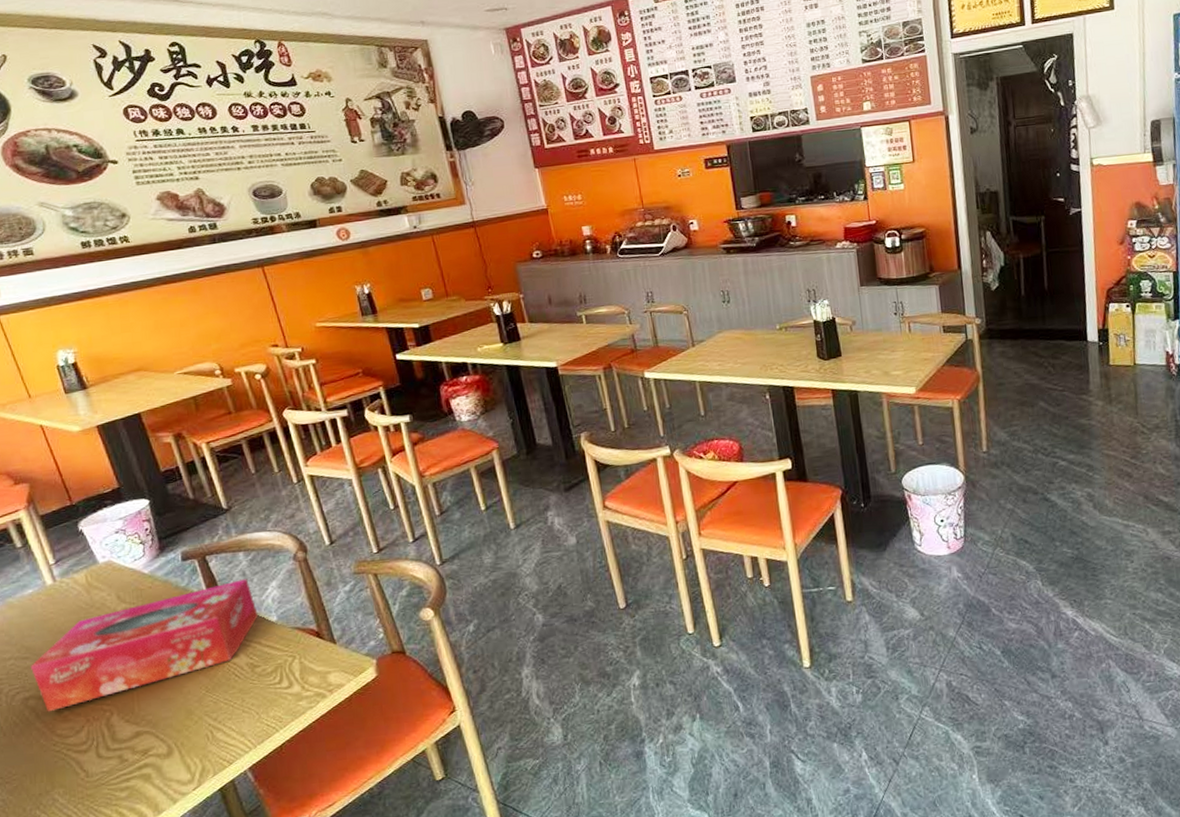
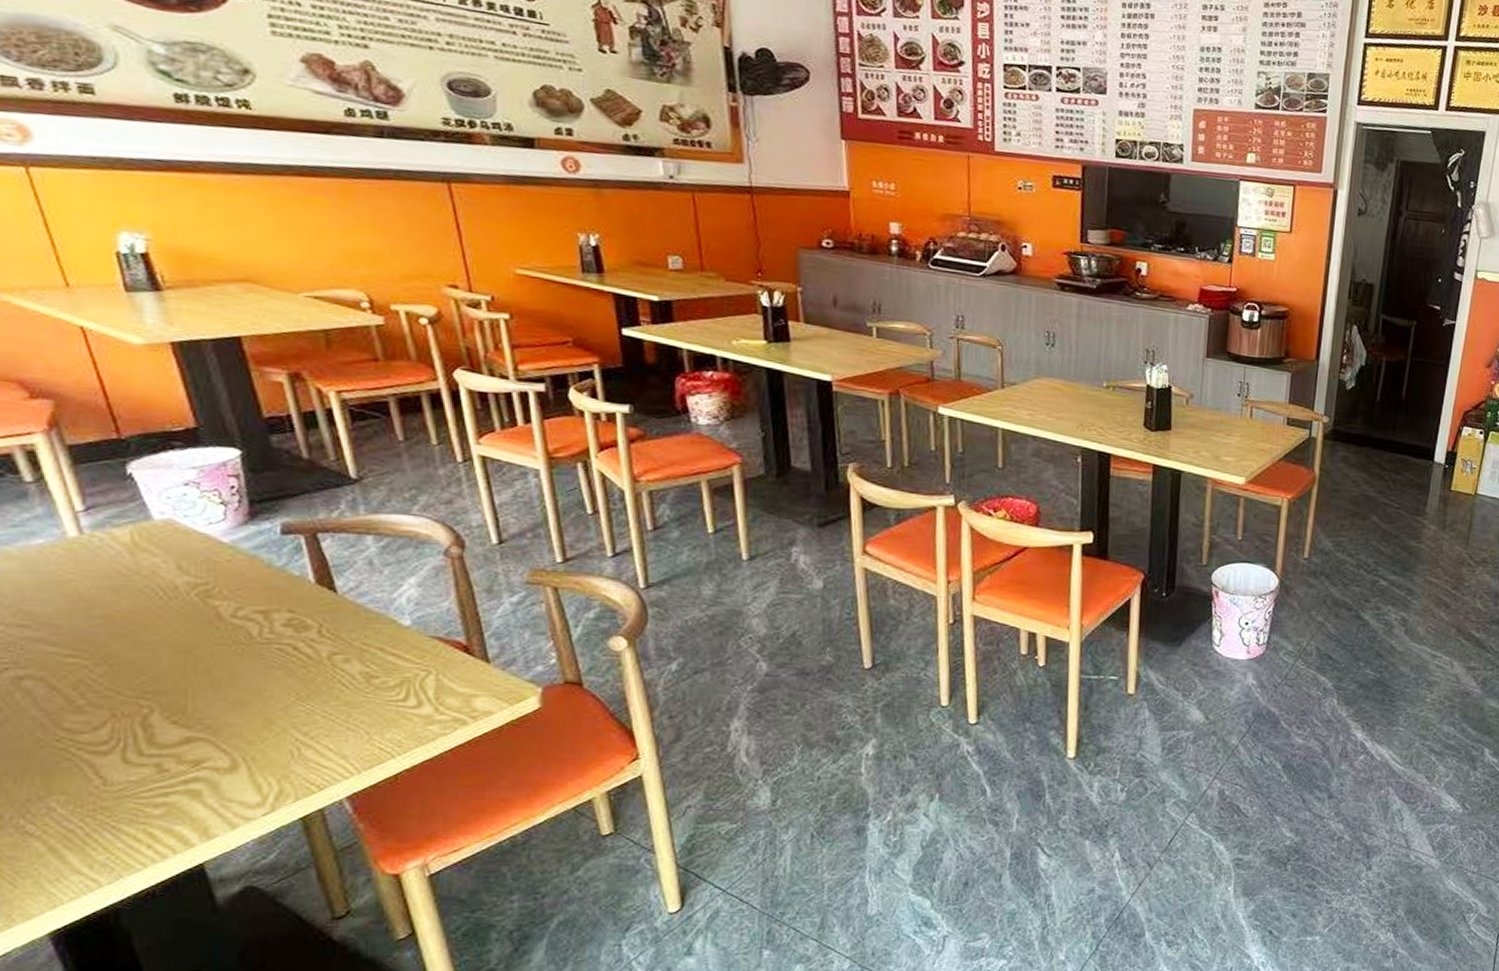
tissue box: present [31,579,258,712] -> none [31,569,384,699]

